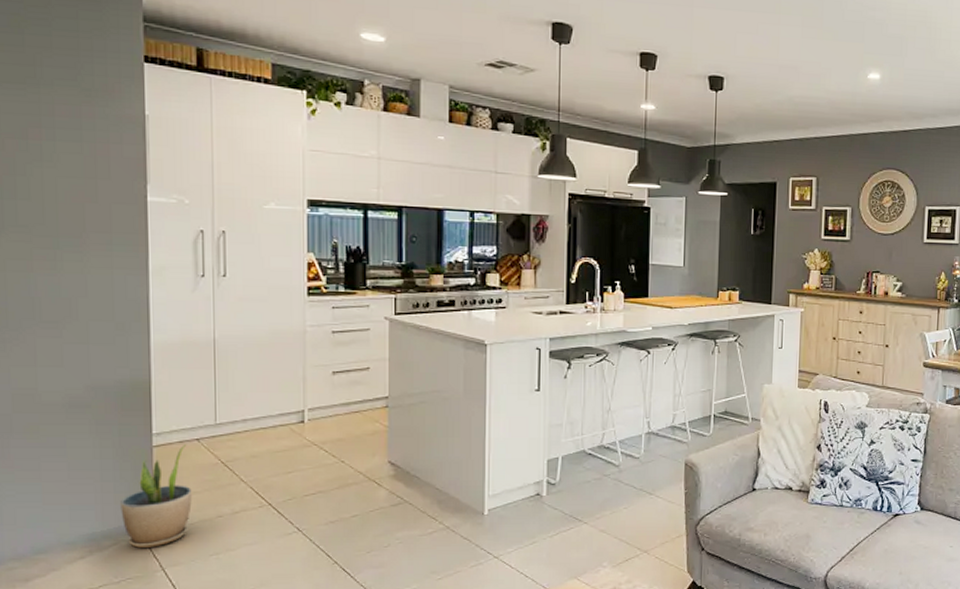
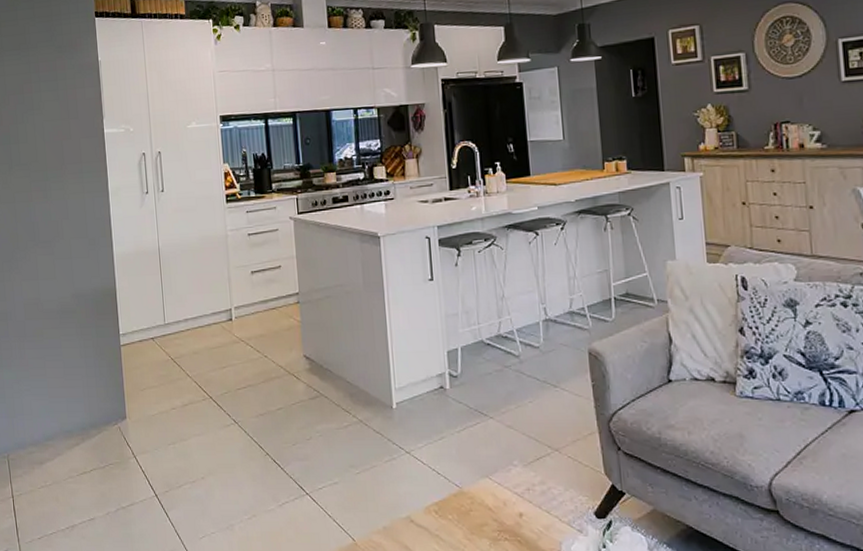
potted plant: present [120,444,192,548] -> none [101,343,152,436]

